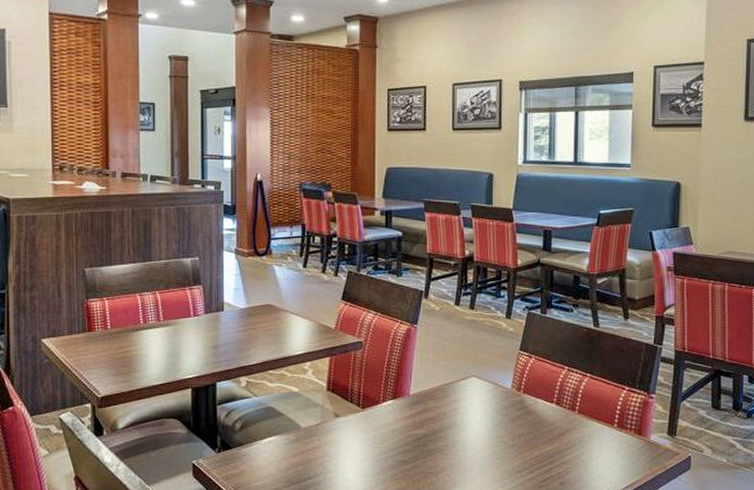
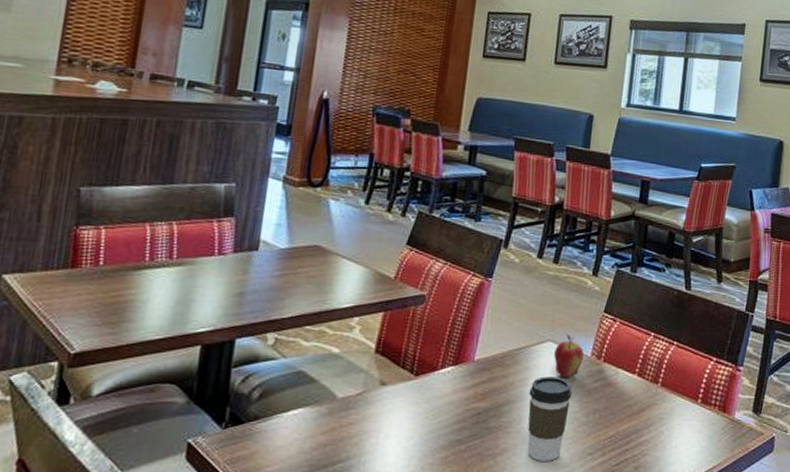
coffee cup: none [460,407,498,478] -> present [527,376,573,461]
fruit: none [479,369,505,408] -> present [554,333,584,378]

